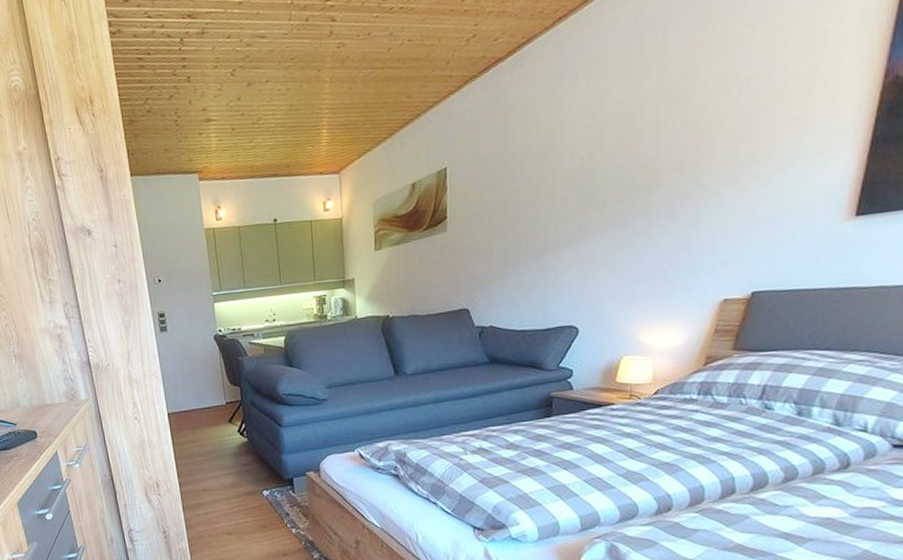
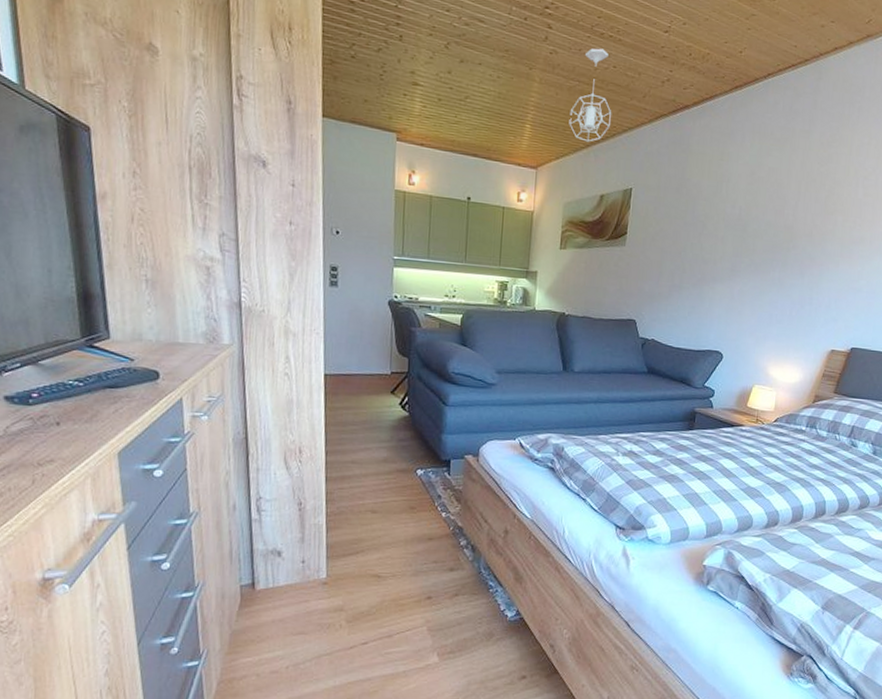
pendant light: none [366,24,414,131] -> present [569,48,612,142]

